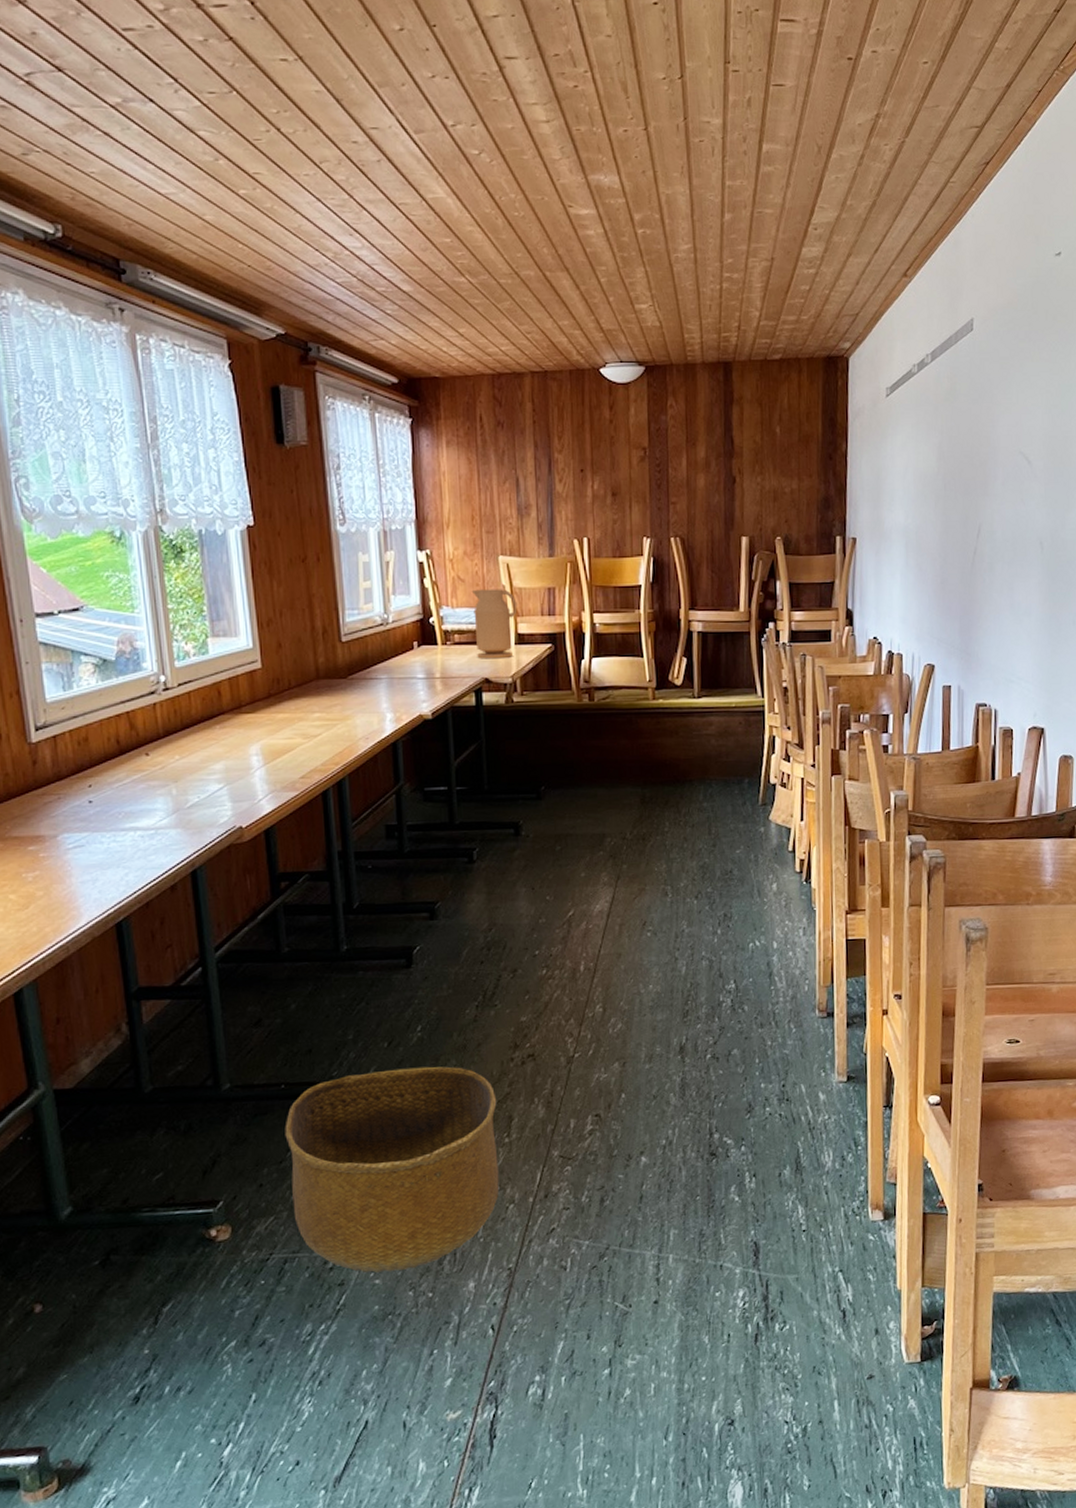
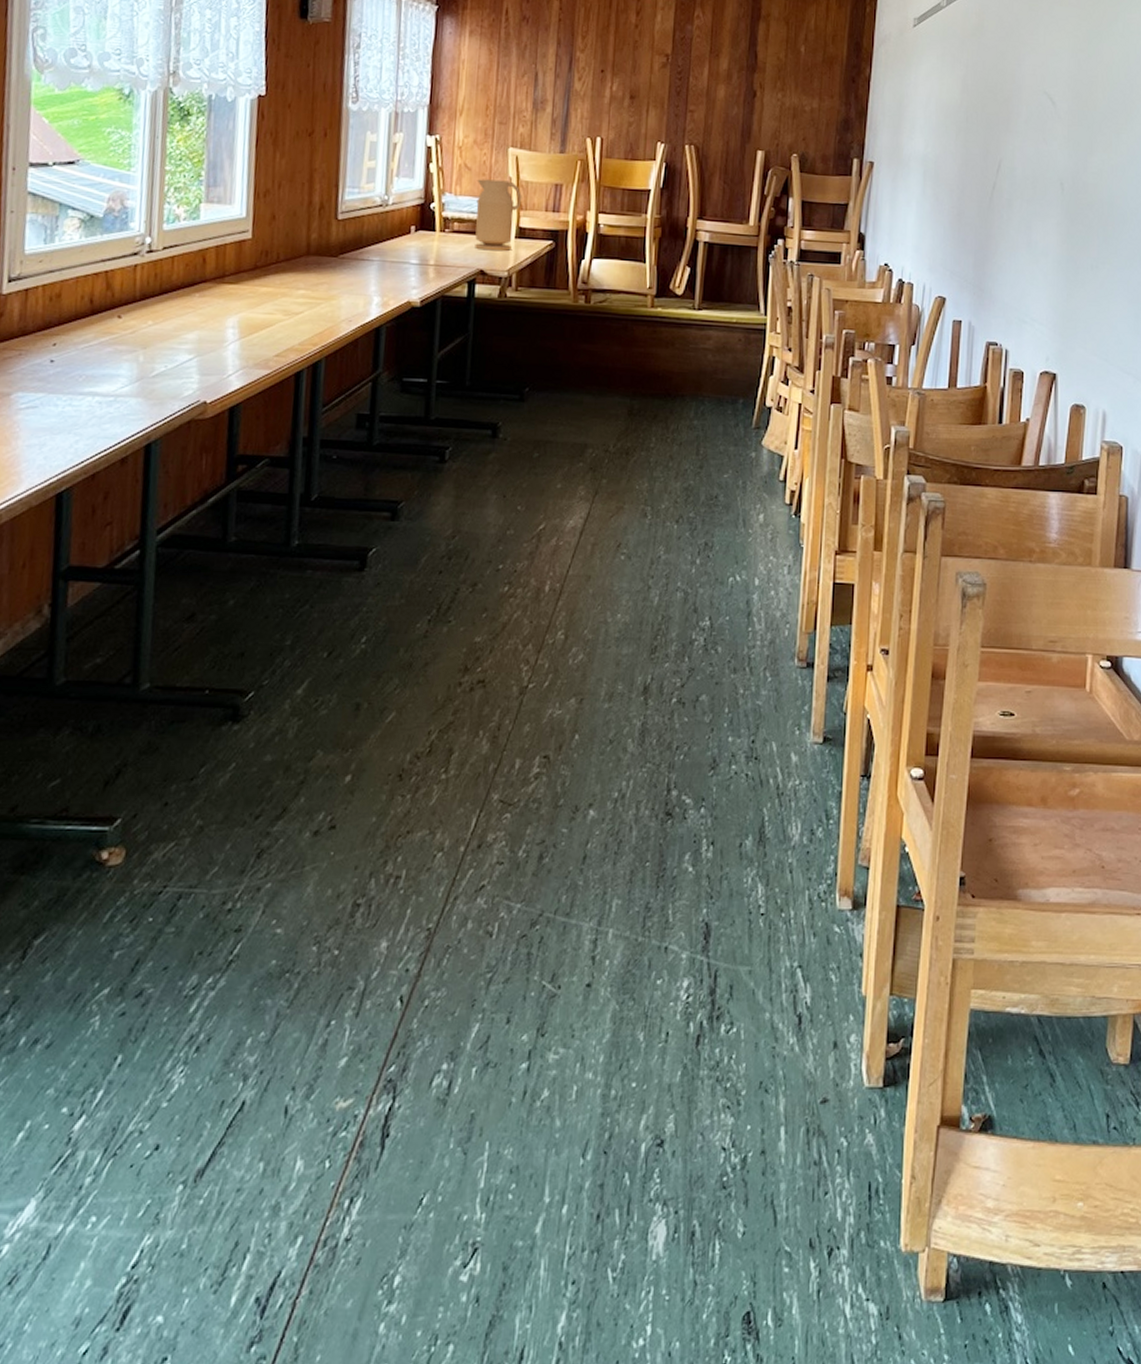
basket: present [285,1066,499,1273] -> none [197,683,438,921]

